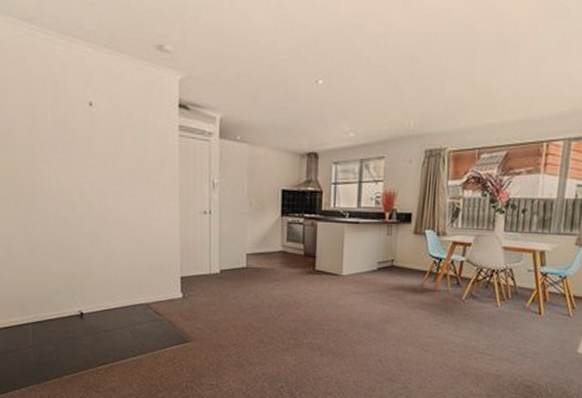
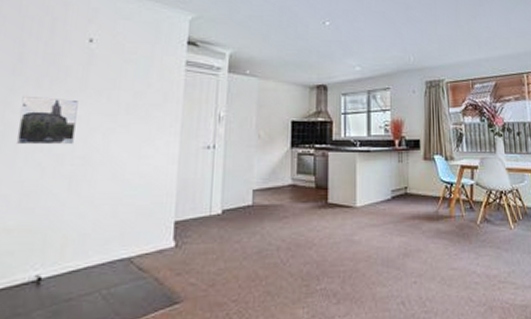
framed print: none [42,159,90,206] -> present [15,95,78,145]

